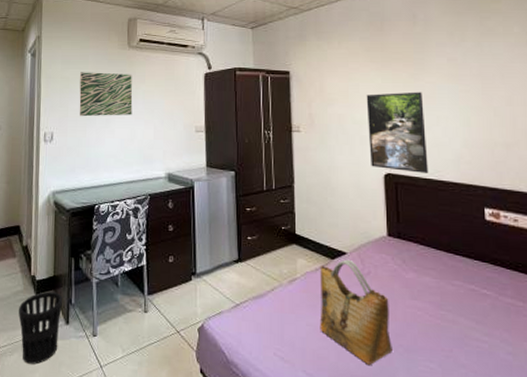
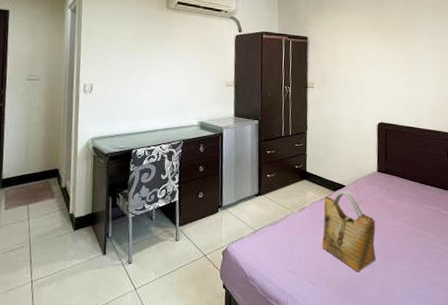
wastebasket: present [19,291,62,365] -> none [57,227,100,292]
wall art: present [79,72,133,117] -> none [118,29,170,71]
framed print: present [366,91,428,173] -> none [367,57,411,122]

